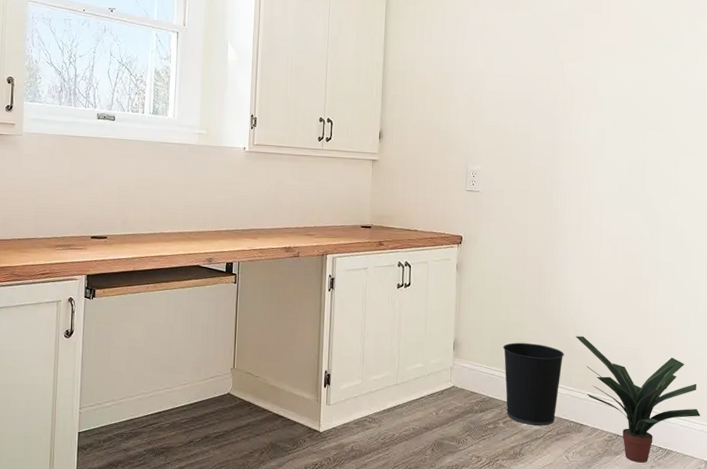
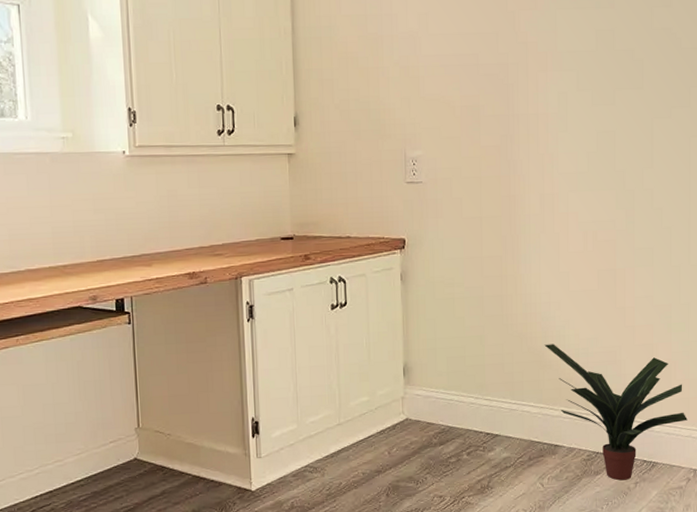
wastebasket: present [503,342,564,426] -> none [461,358,533,453]

